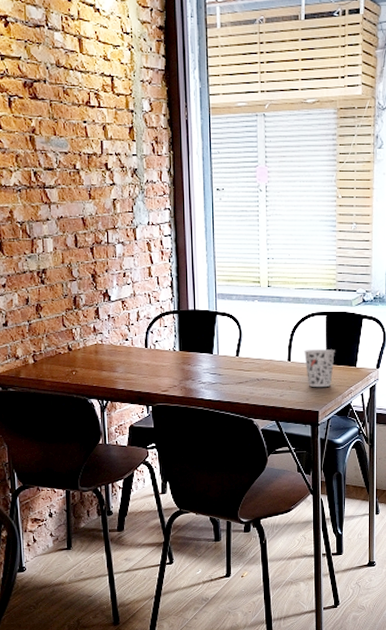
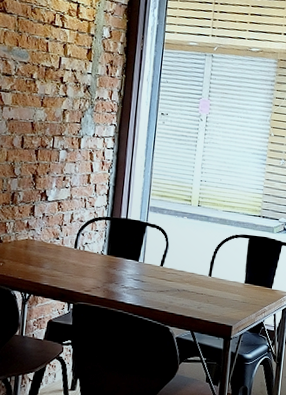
cup: present [304,349,335,387] -> none [224,267,254,304]

